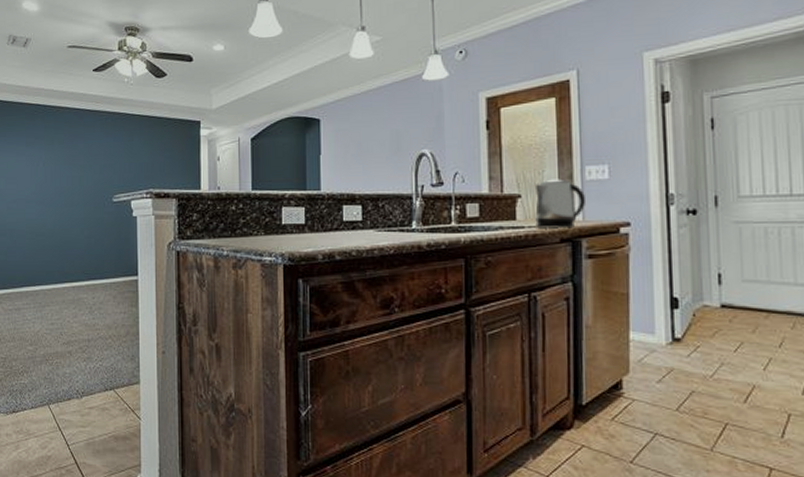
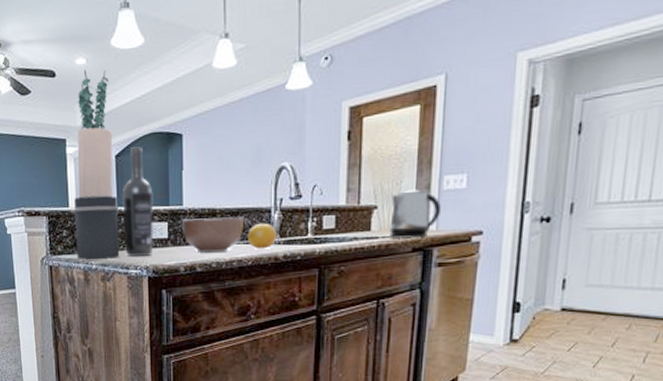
cylinder: none [207,178,253,245] -> present [74,195,119,259]
vase: none [211,55,249,180] -> present [77,69,113,198]
wine bottle: none [257,130,290,242] -> present [122,147,154,256]
bowl: none [319,203,385,240] -> present [181,217,245,253]
fruit: none [389,210,420,237] -> present [248,223,278,249]

